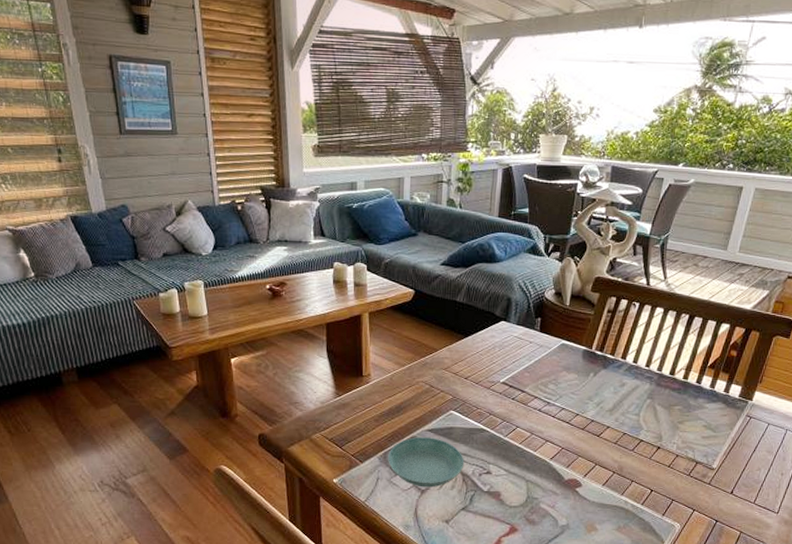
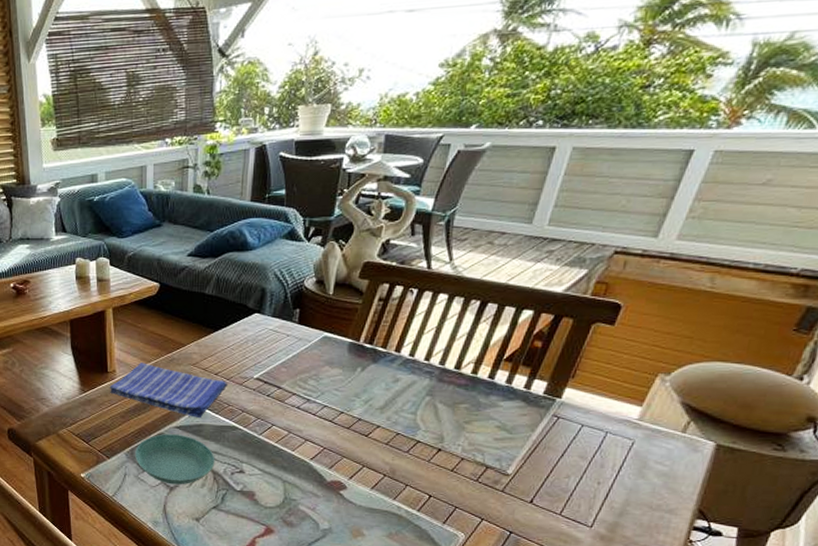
dish towel: none [363,367,477,422] -> present [109,363,228,419]

